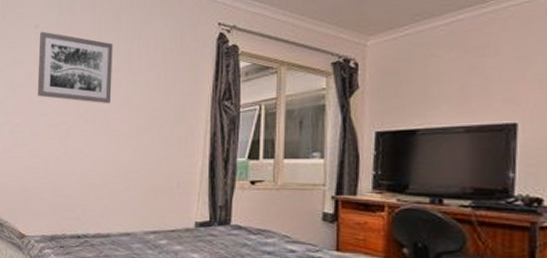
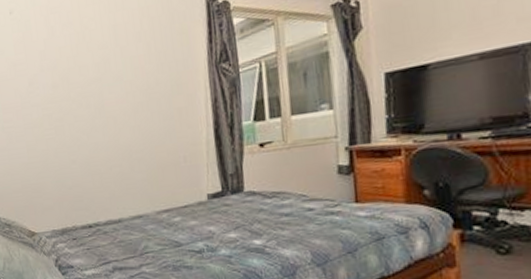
wall art: present [37,31,113,104] -> none [16,15,103,88]

